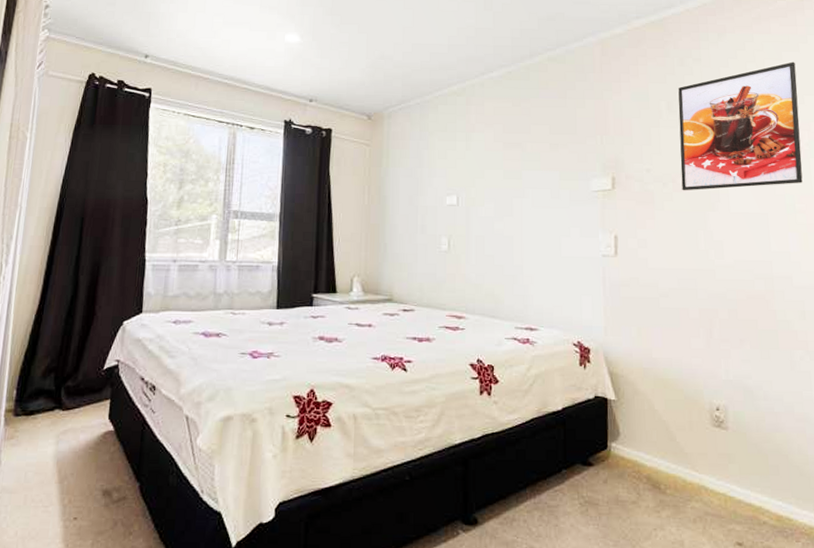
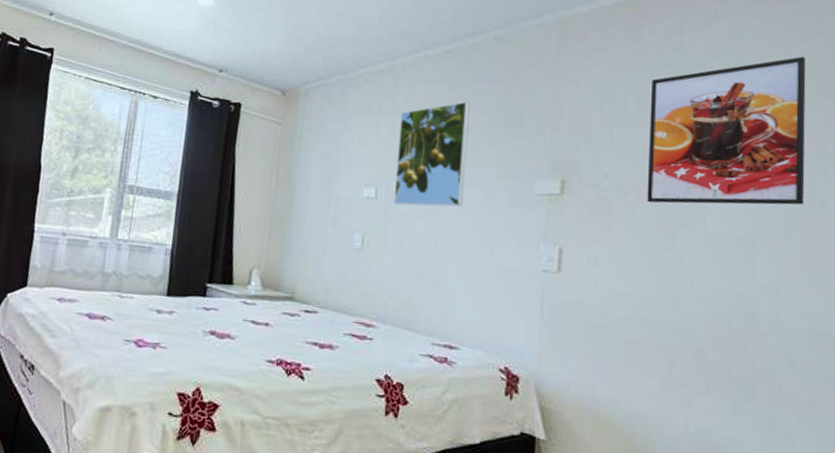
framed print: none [473,115,532,209] -> present [393,101,470,207]

